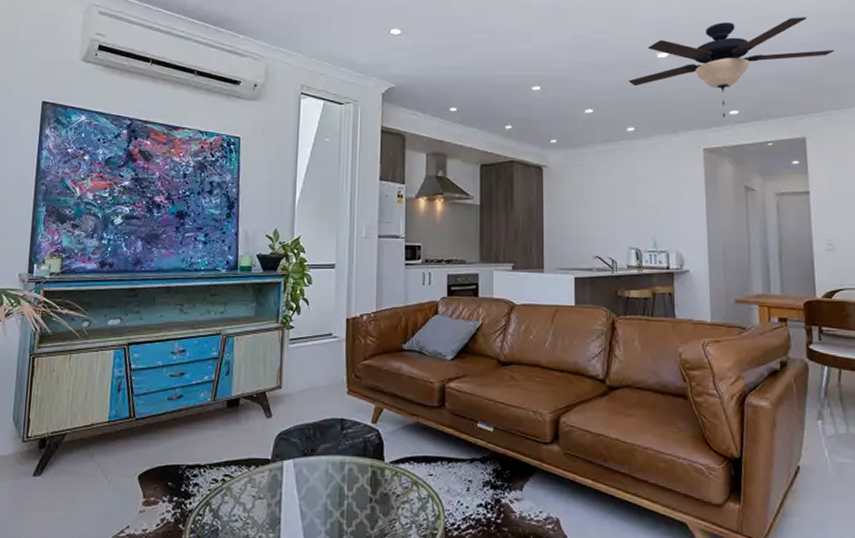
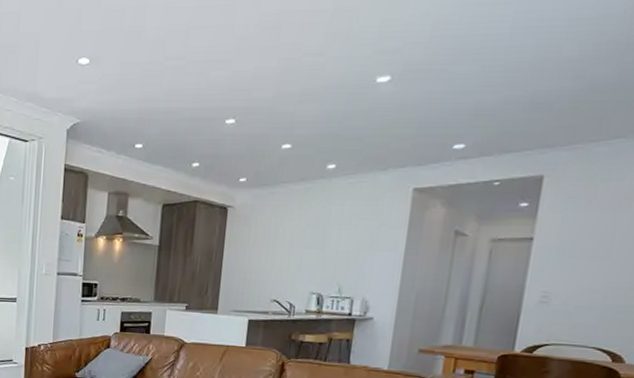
ceiling fan: present [628,17,835,118] -> none [336,24,610,153]

